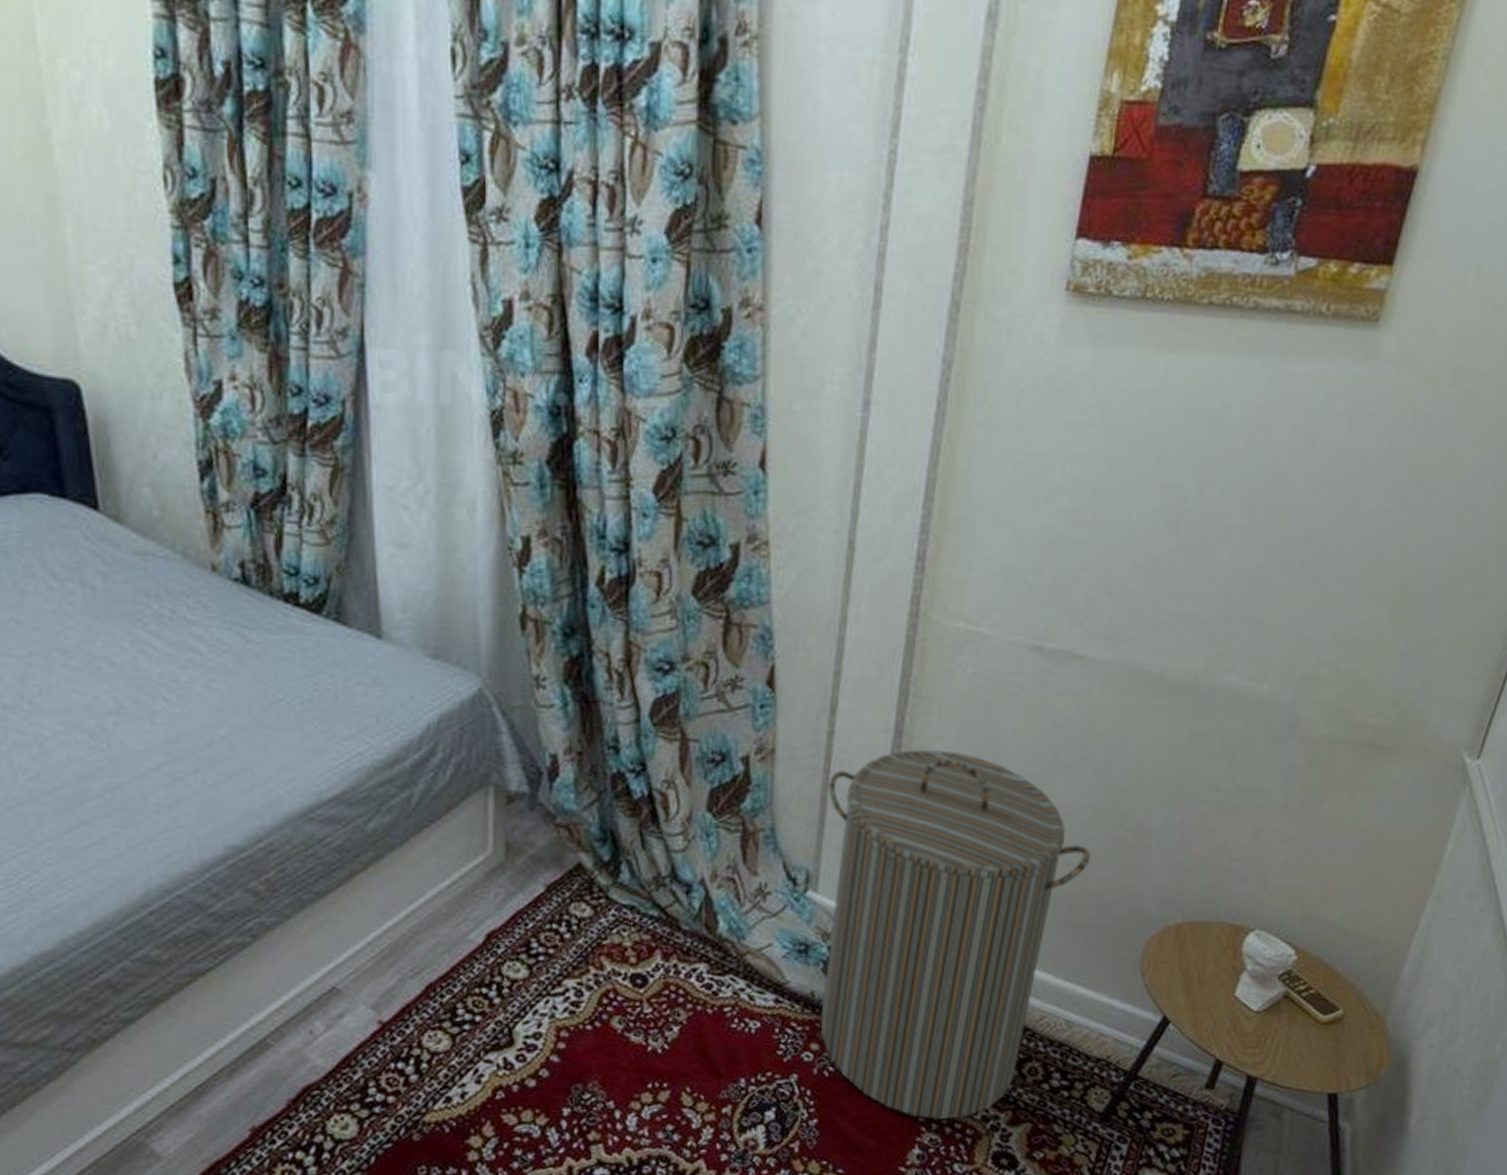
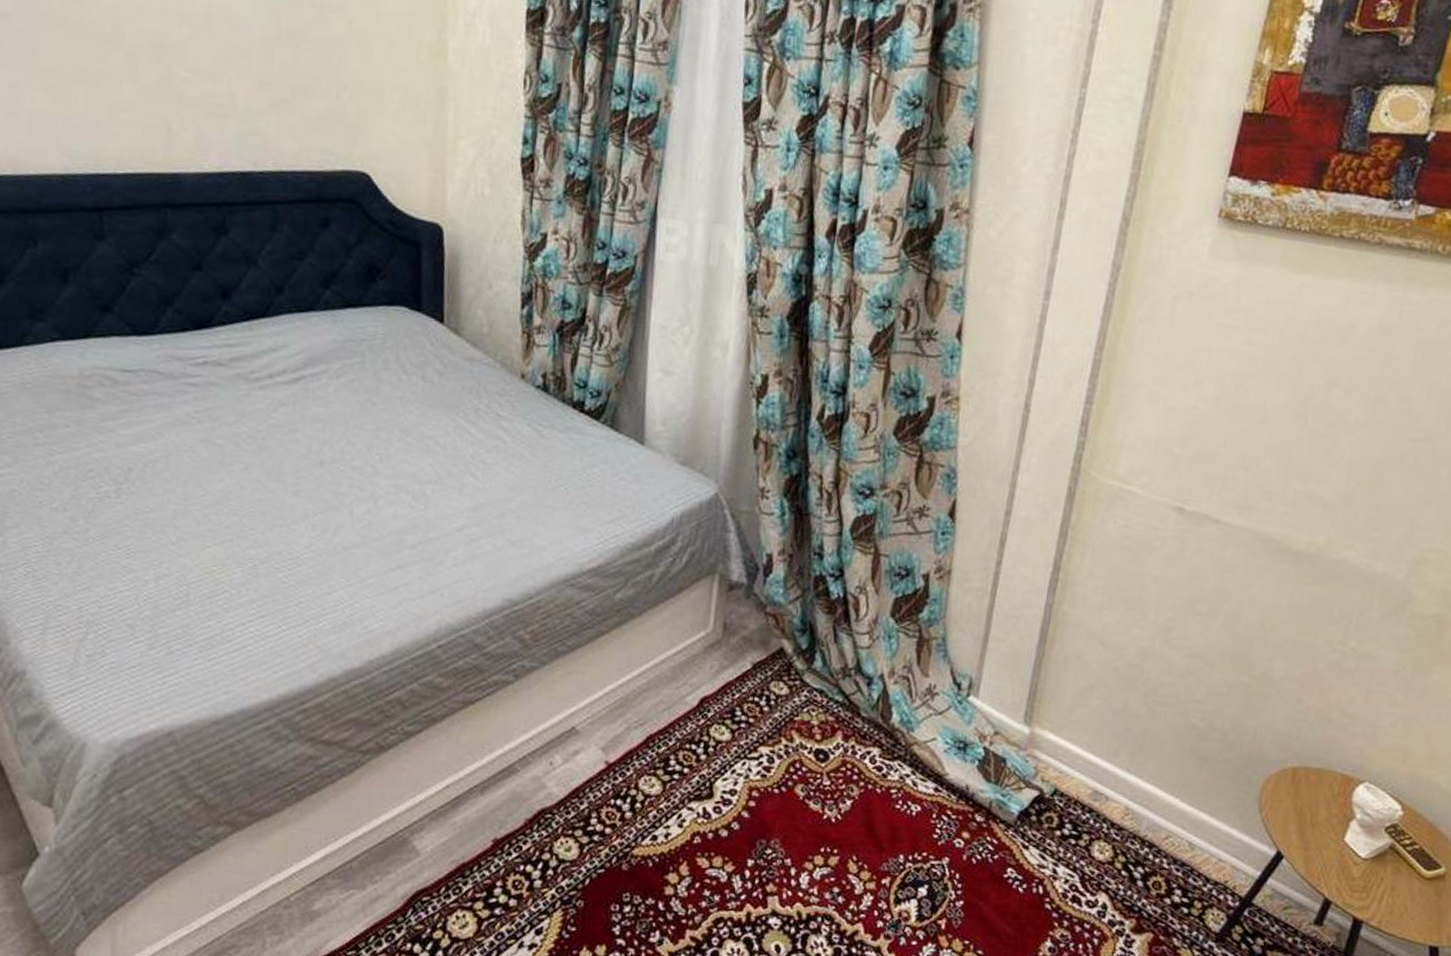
laundry hamper: present [820,749,1091,1119] -> none [972,583,1218,920]

